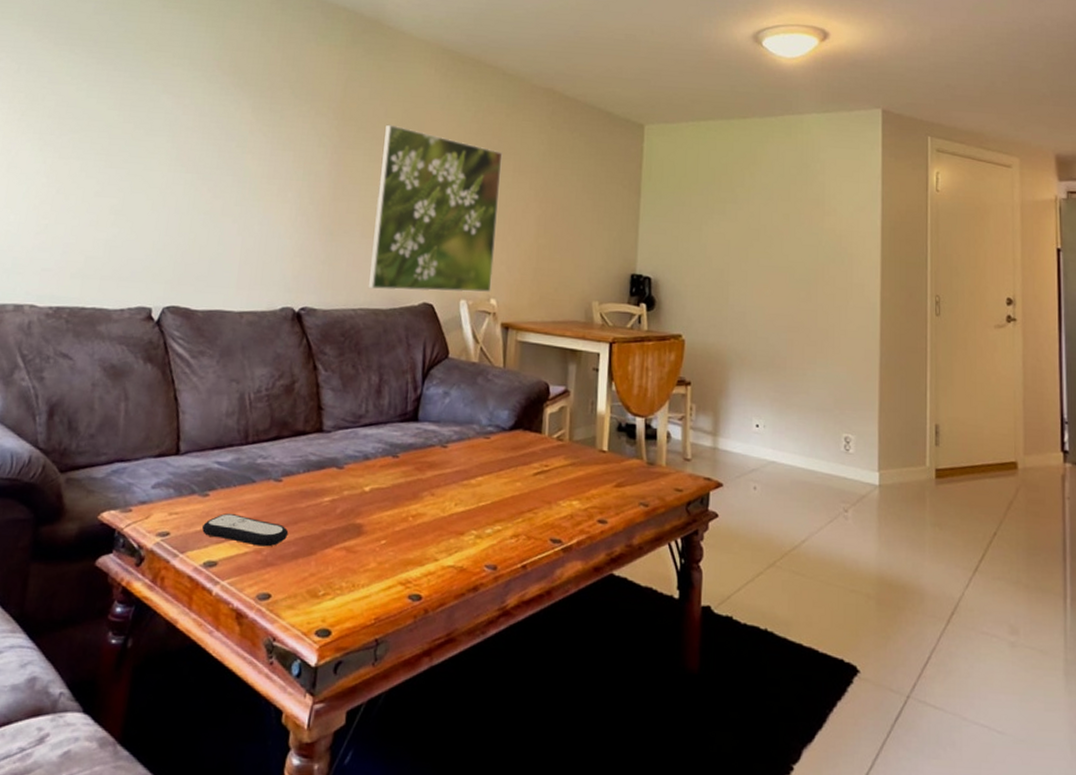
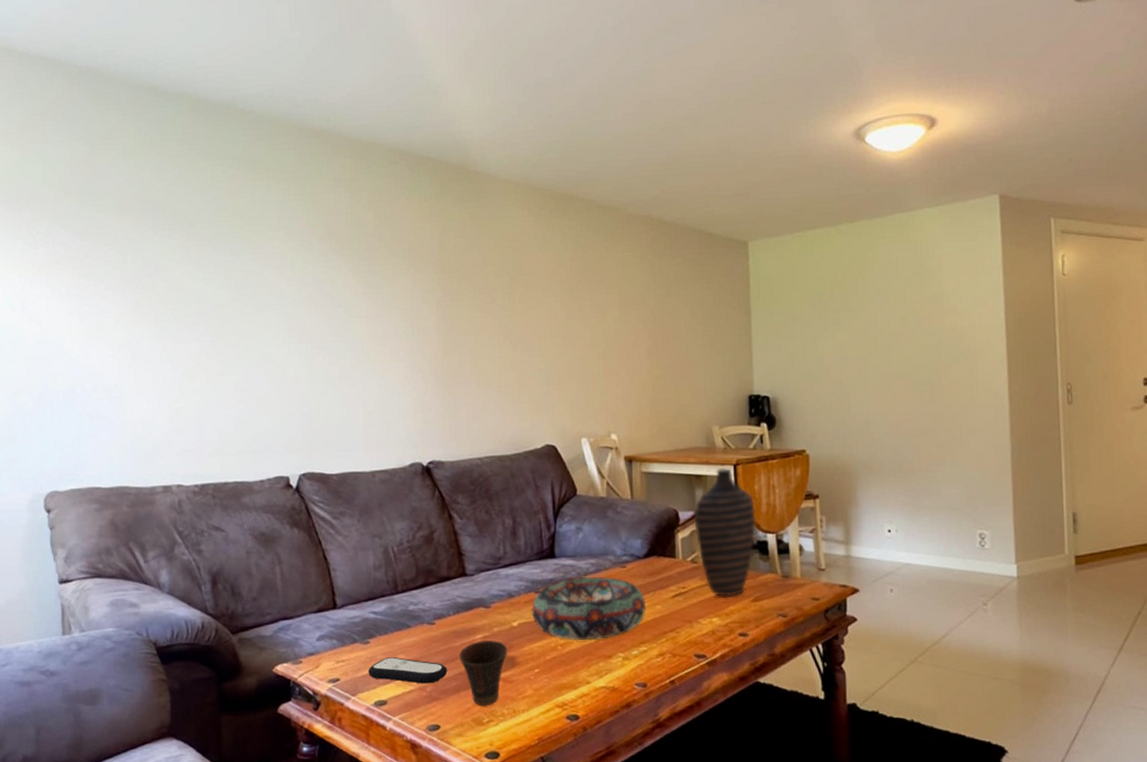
cup: none [303,504,356,576] -> present [459,640,508,705]
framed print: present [368,124,503,293] -> none [486,272,611,437]
decorative bowl: none [385,444,506,515] -> present [531,576,647,641]
decorative vase: none [564,345,627,480] -> present [694,468,756,598]

